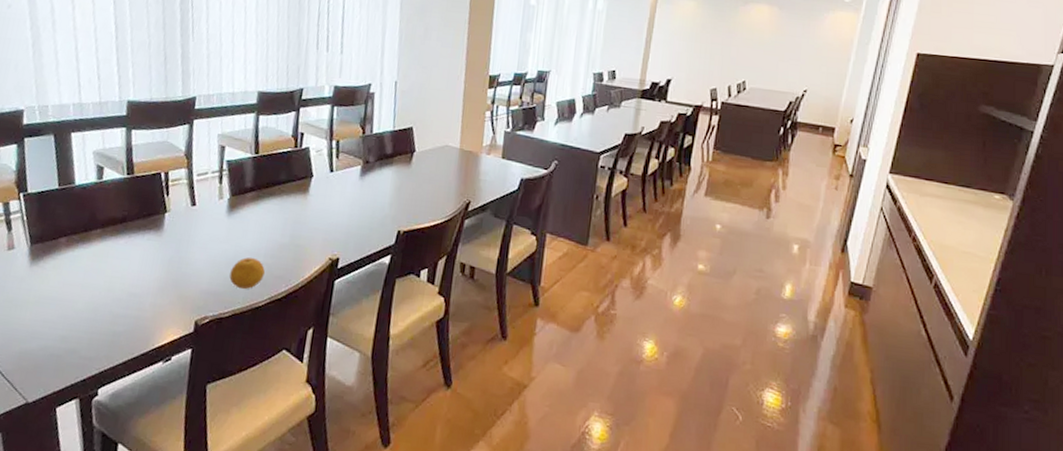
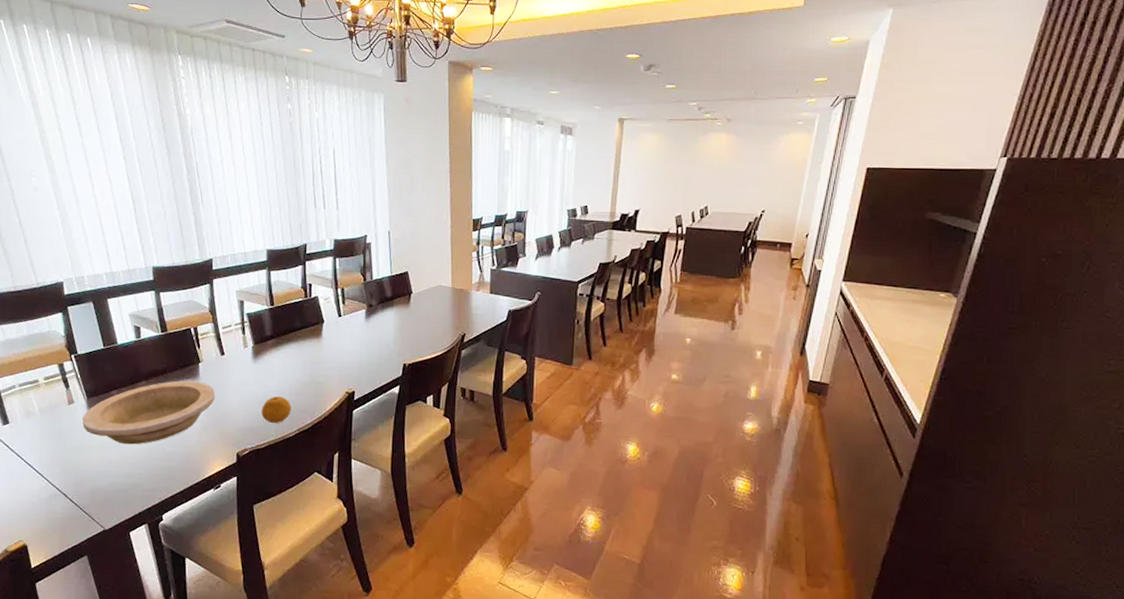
bowl: none [20,231,180,303] -> present [82,380,216,445]

